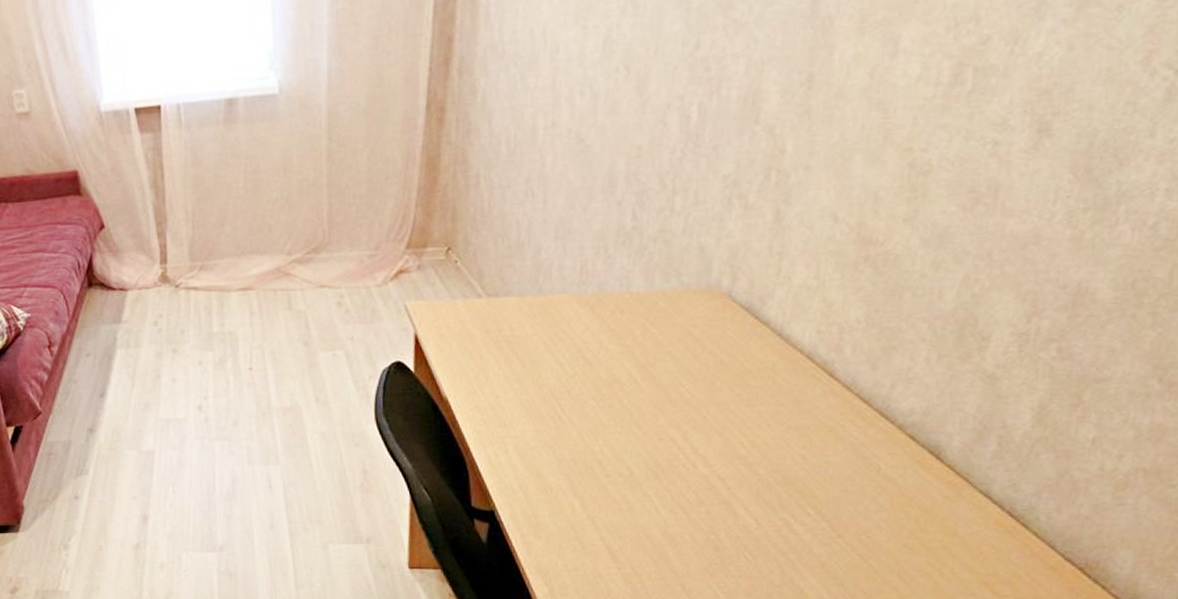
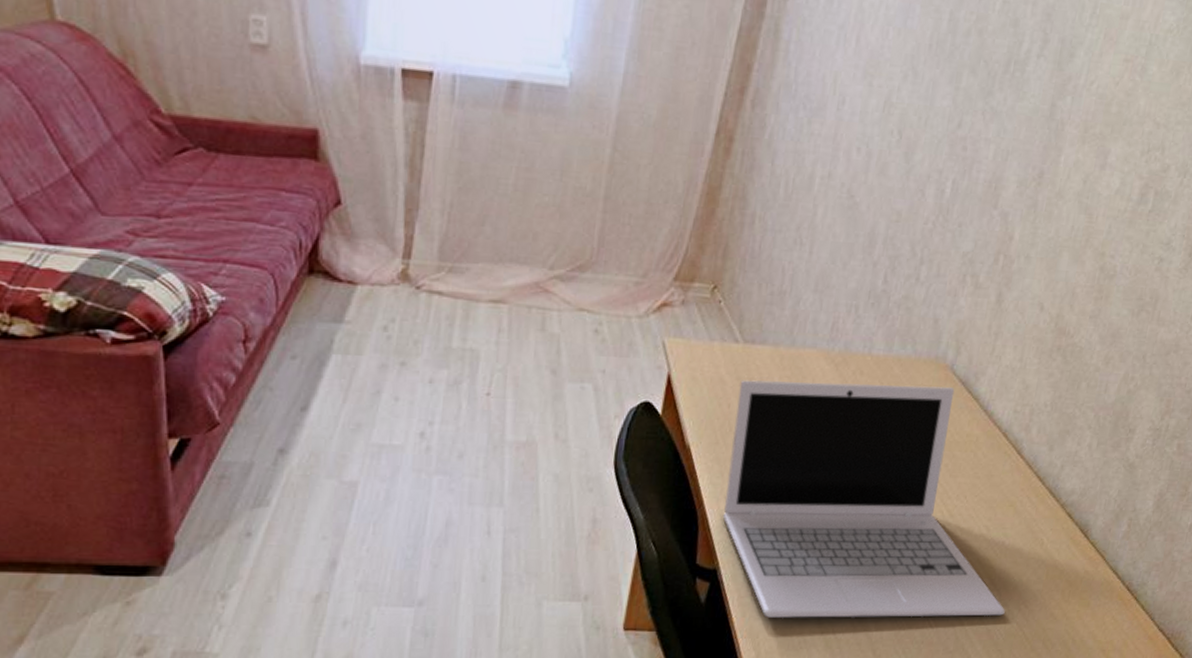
laptop: none [489,315,841,555] -> present [722,380,1005,618]

